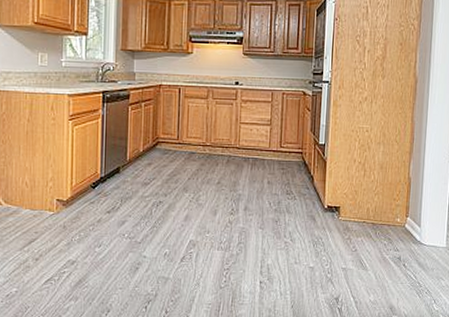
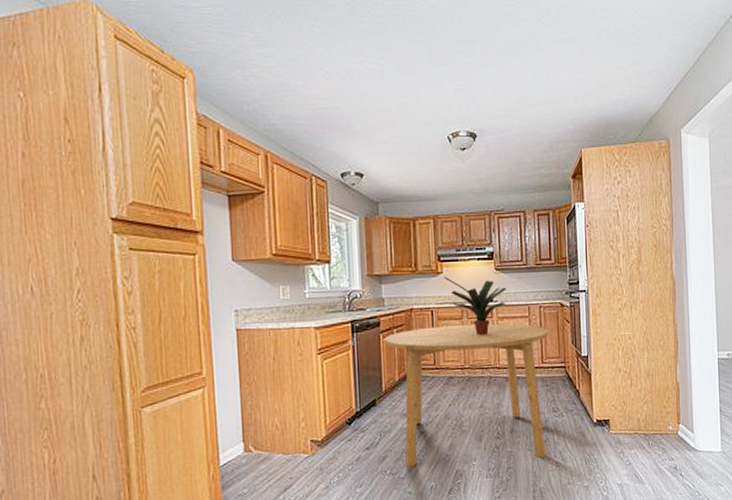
dining table: none [131,104,289,236] -> present [383,323,549,468]
potted plant: none [194,56,253,116] -> present [444,276,507,335]

